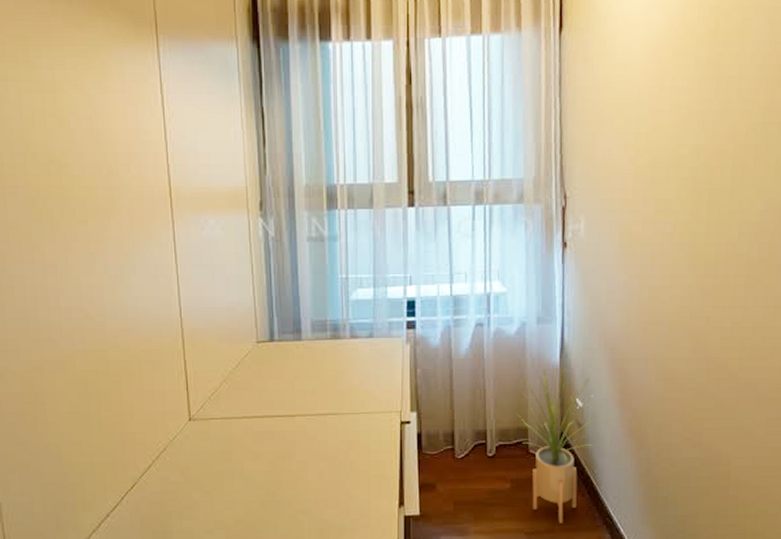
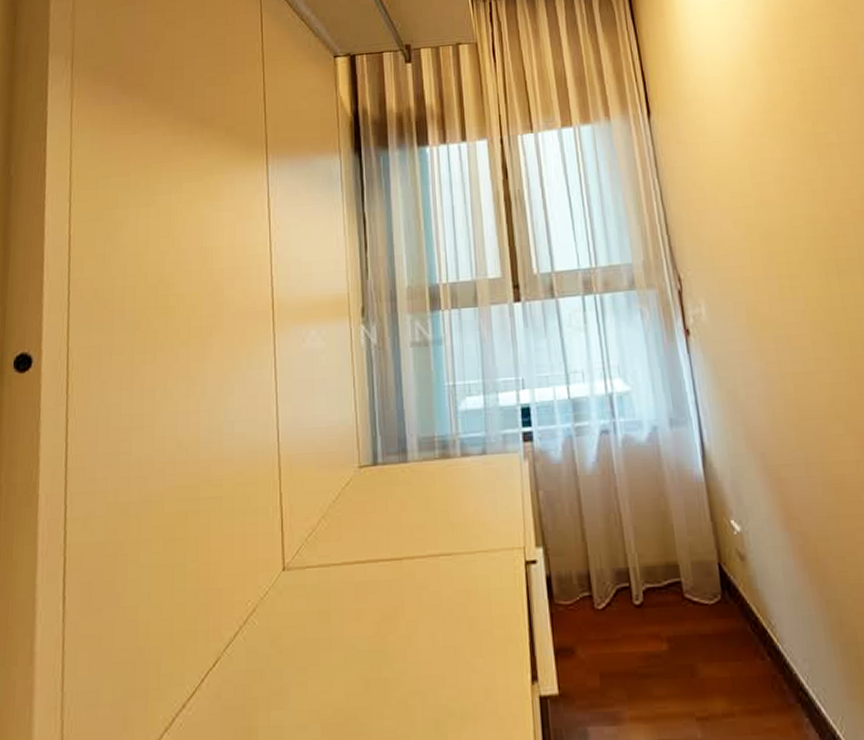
house plant: present [516,366,598,523] -> none [659,478,770,702]

